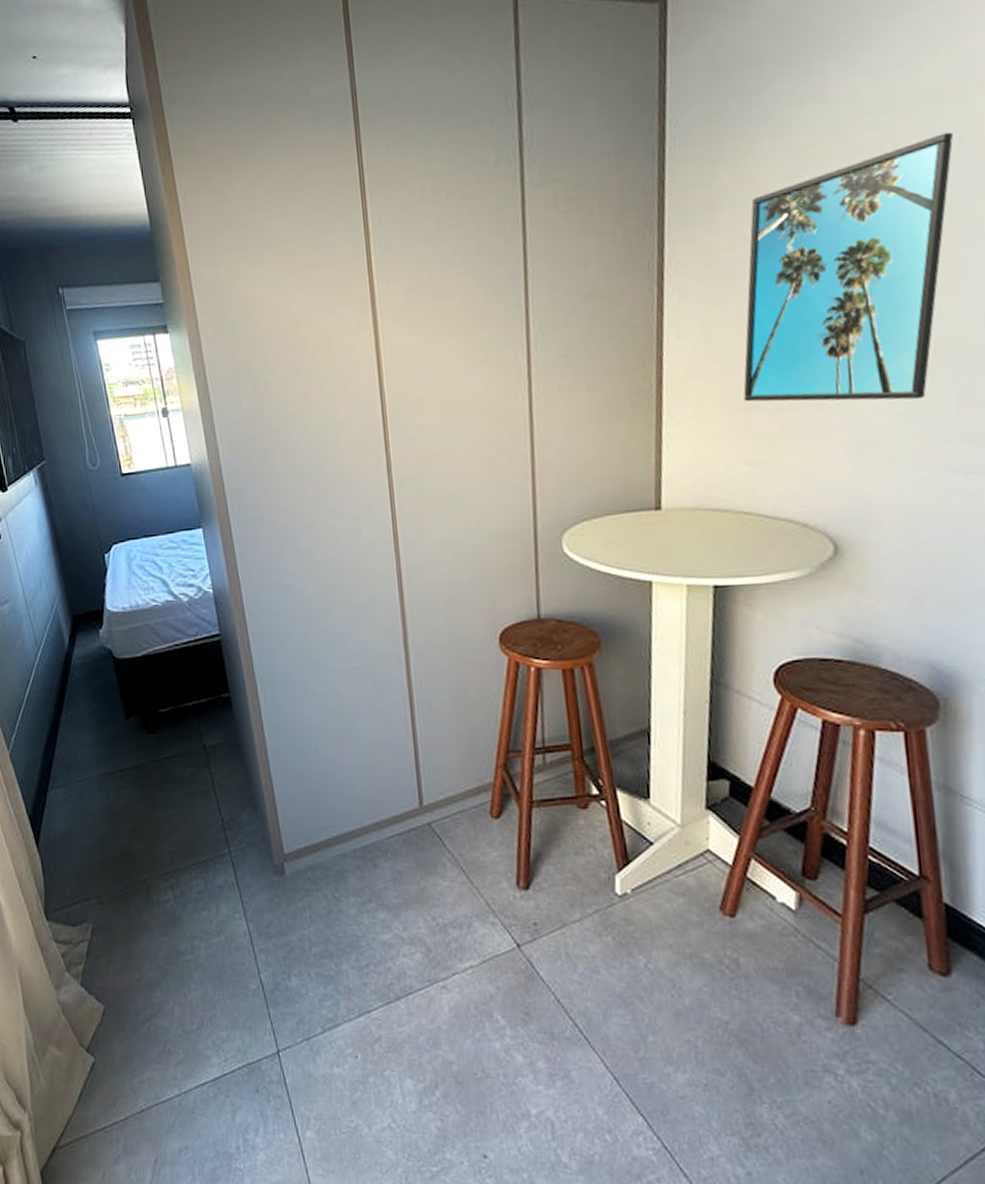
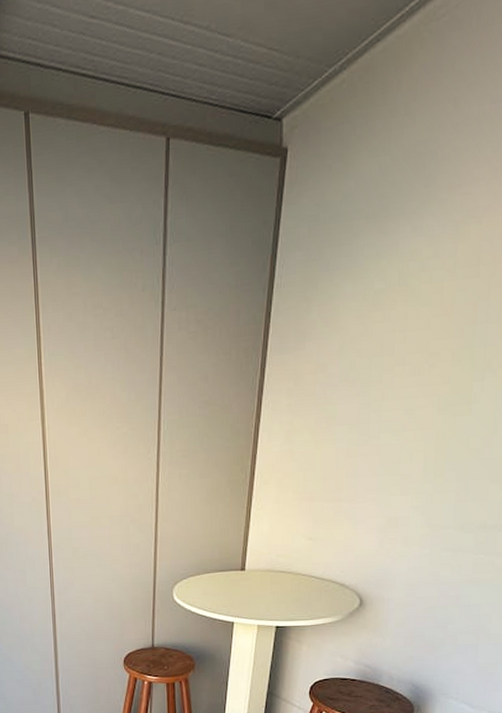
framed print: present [743,131,954,402] -> none [311,289,483,497]

